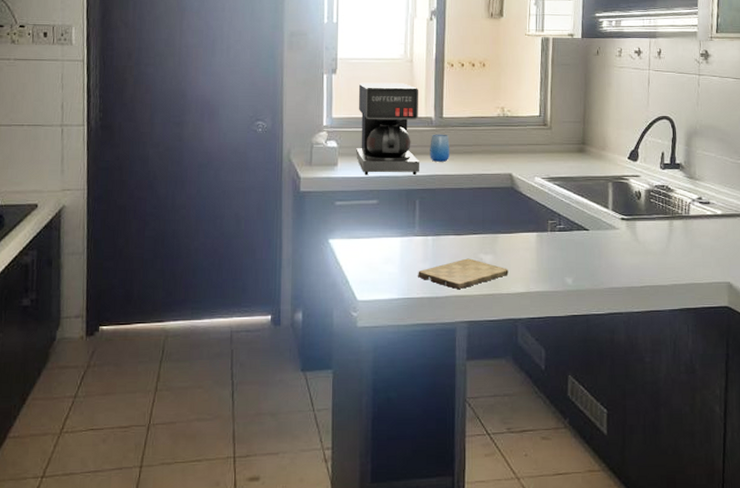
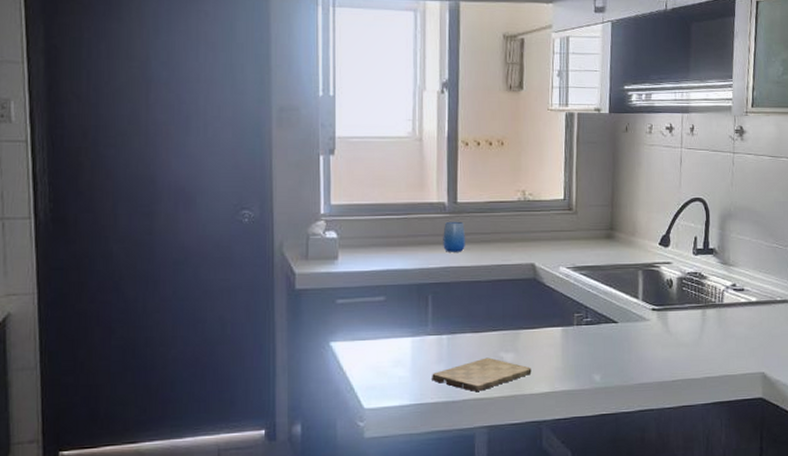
coffee maker: present [356,82,419,175] -> none [359,164,432,269]

